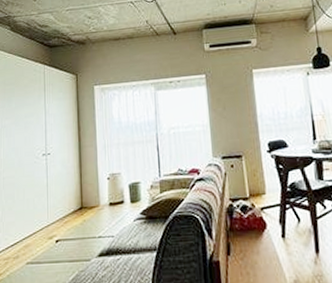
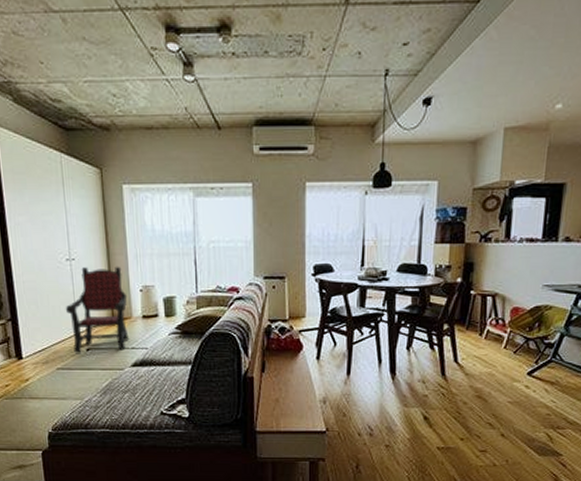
armchair: none [38,157,96,247] -> present [65,266,129,354]

